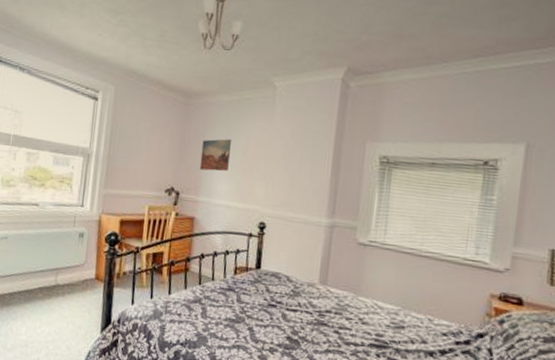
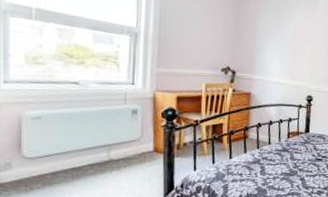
wall art: present [199,139,231,171] -> none [253,25,281,54]

